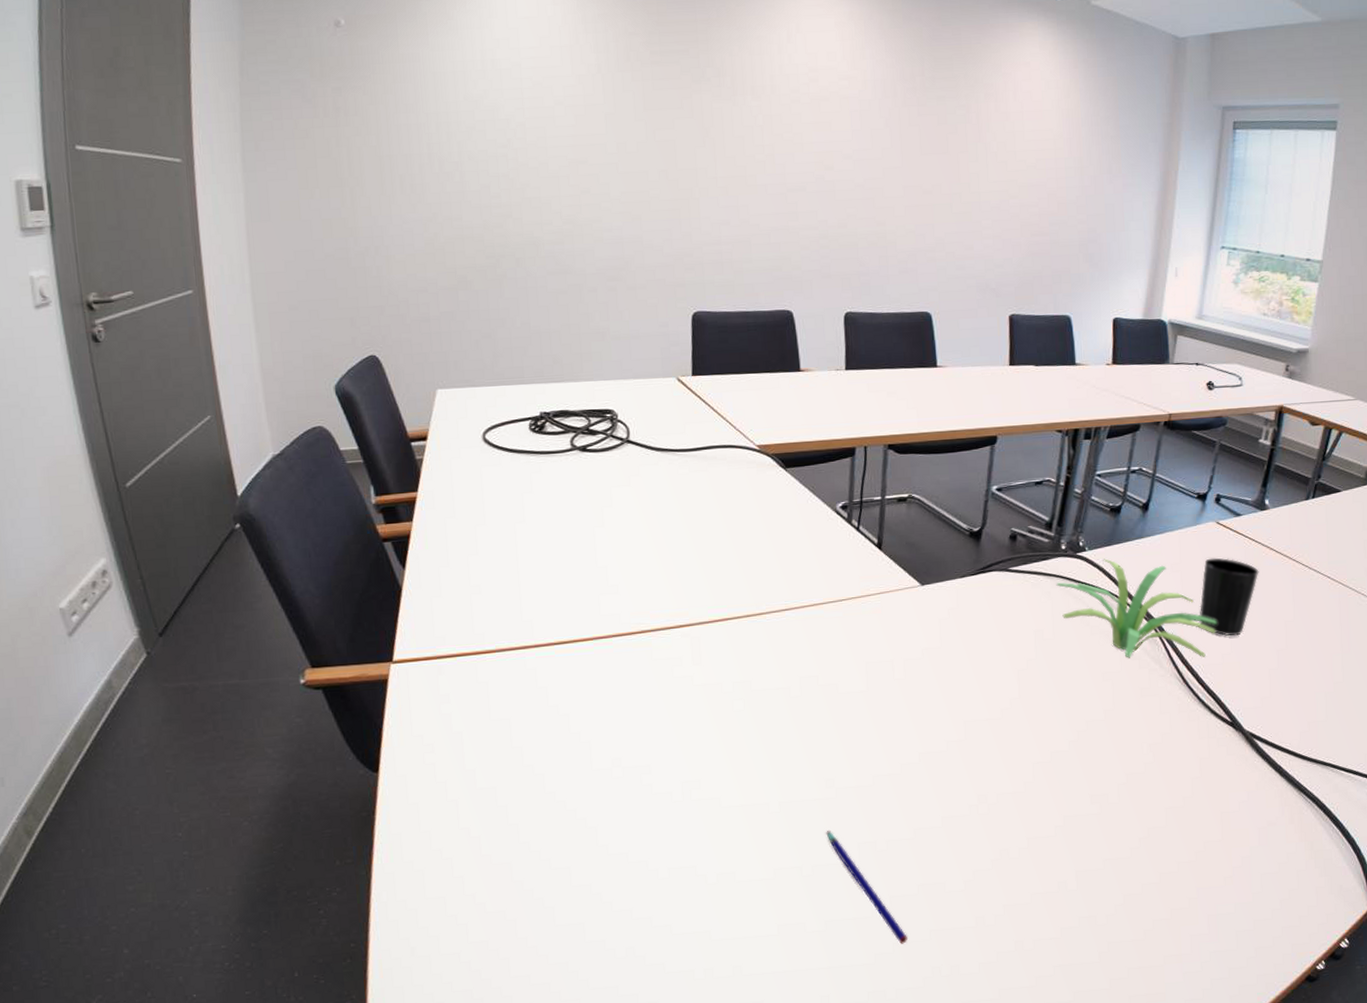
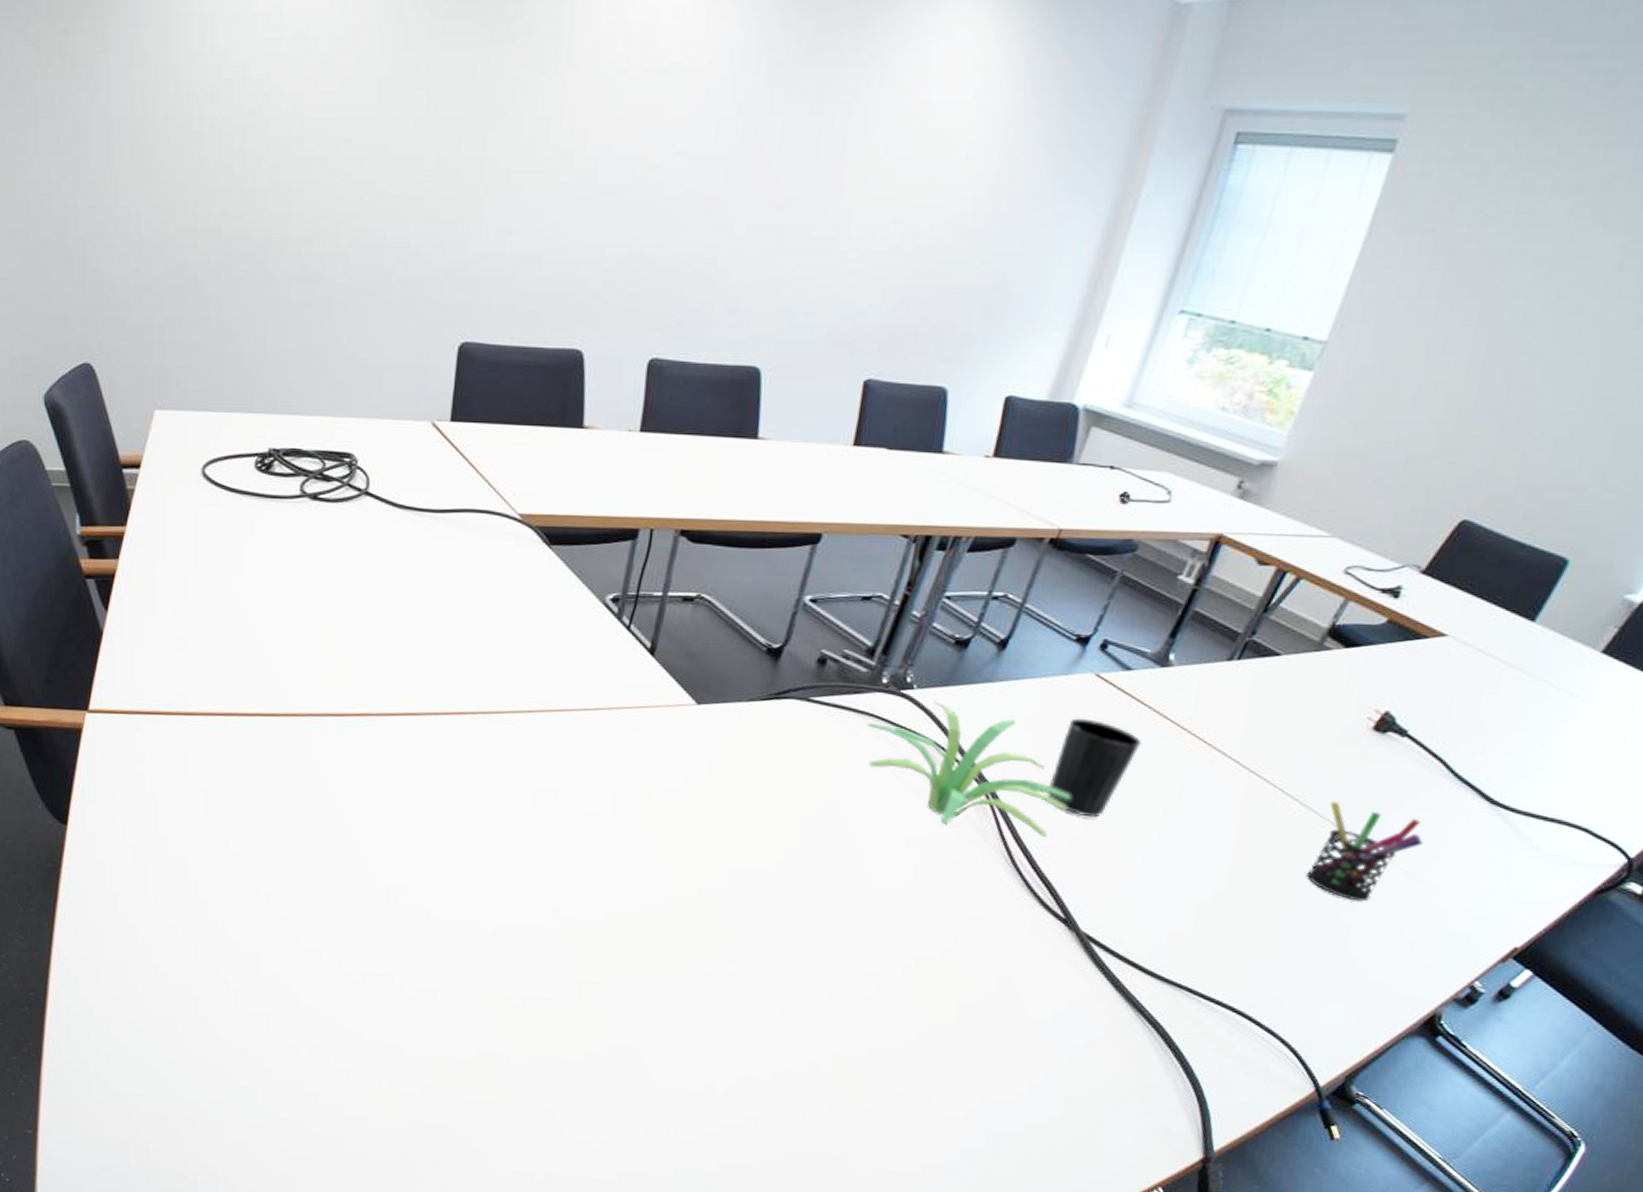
pen: present [826,831,907,944] -> none [544,963,622,1097]

